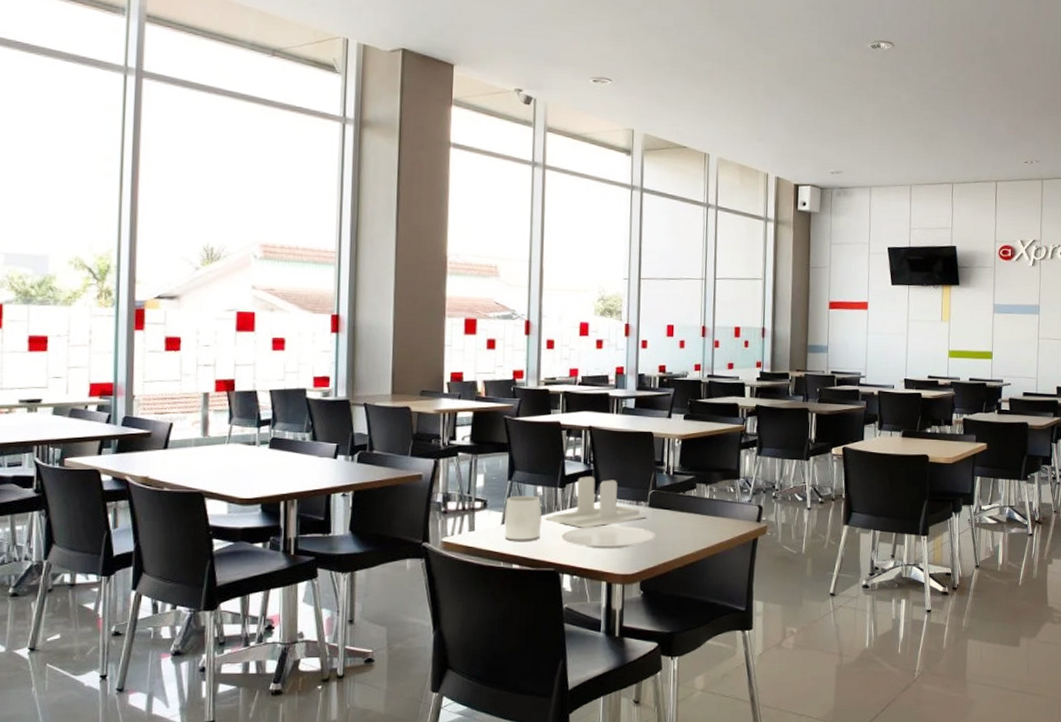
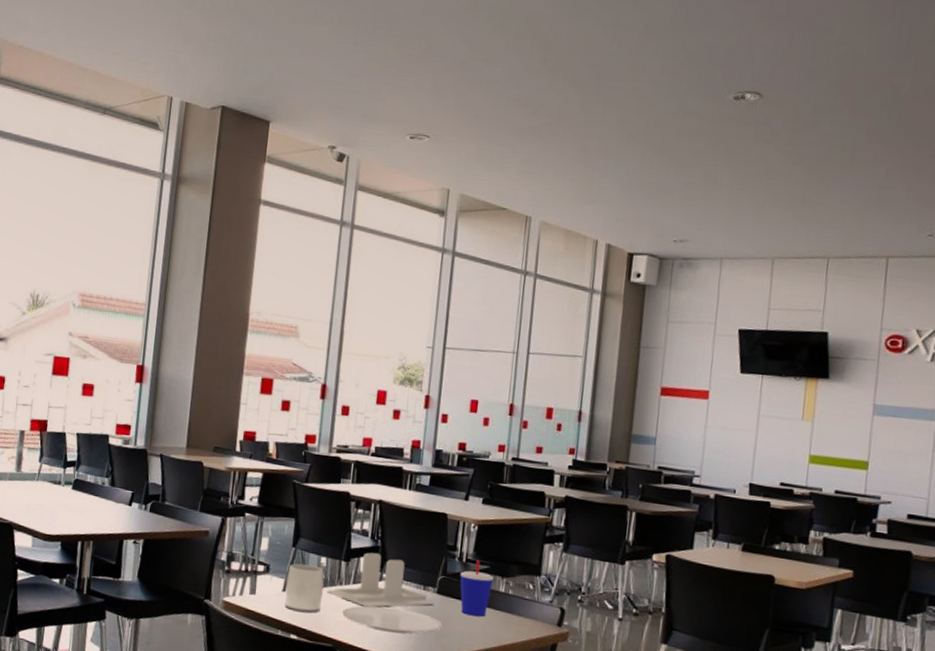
beverage cup: none [668,471,698,523] -> present [459,560,494,617]

